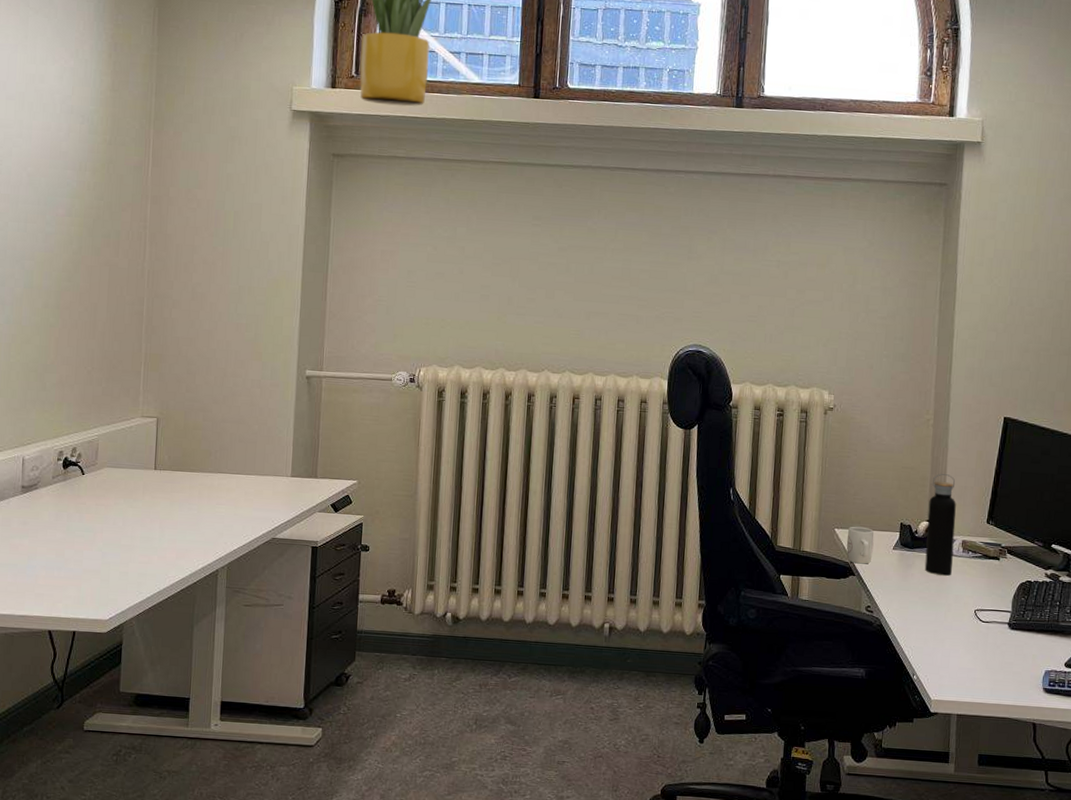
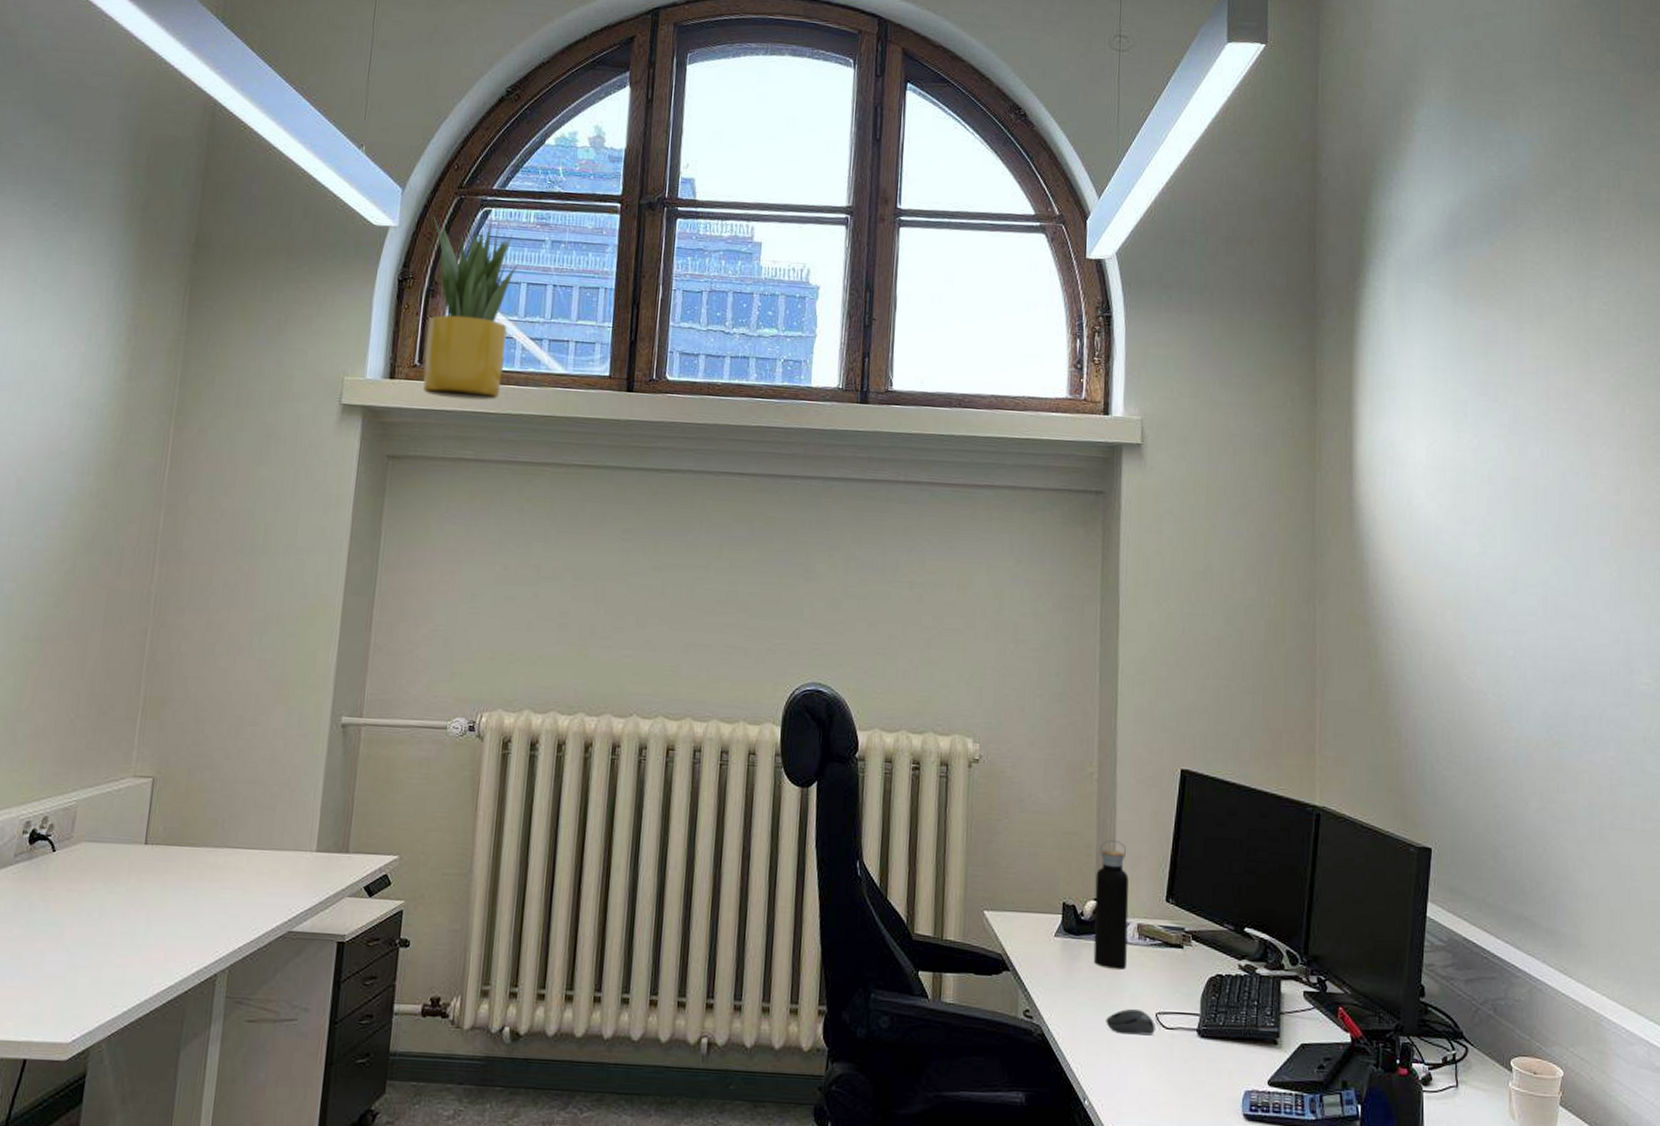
mug: present [846,526,874,564] -> none [998,907,1032,956]
computer mouse: none [933,606,974,627] -> present [1106,1008,1155,1036]

